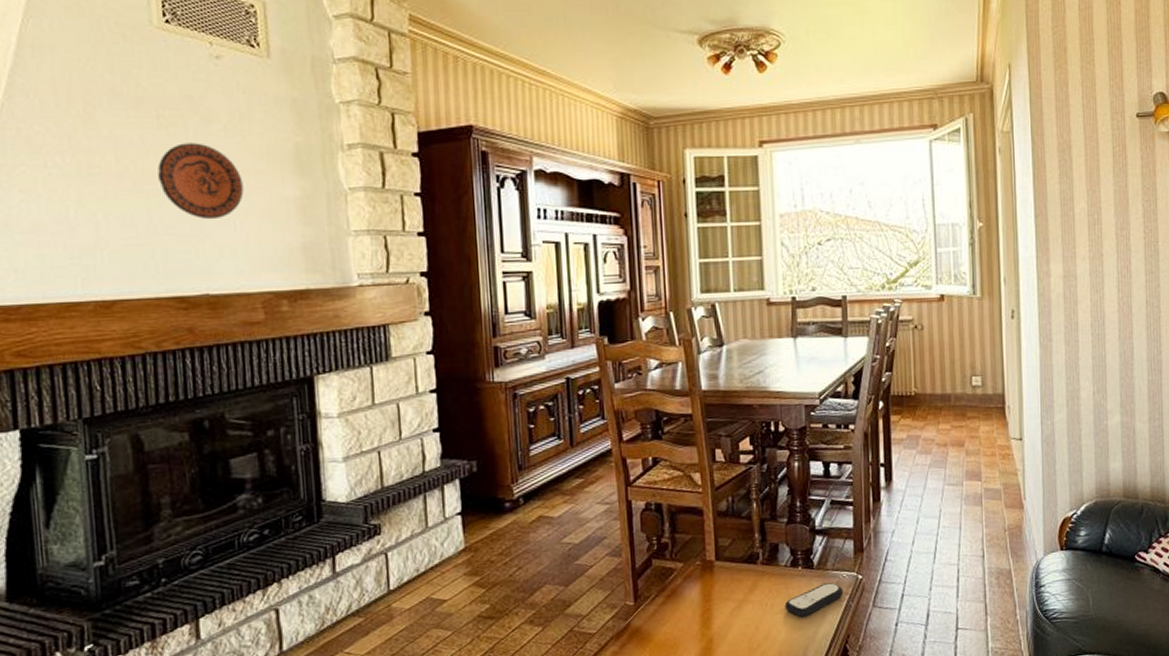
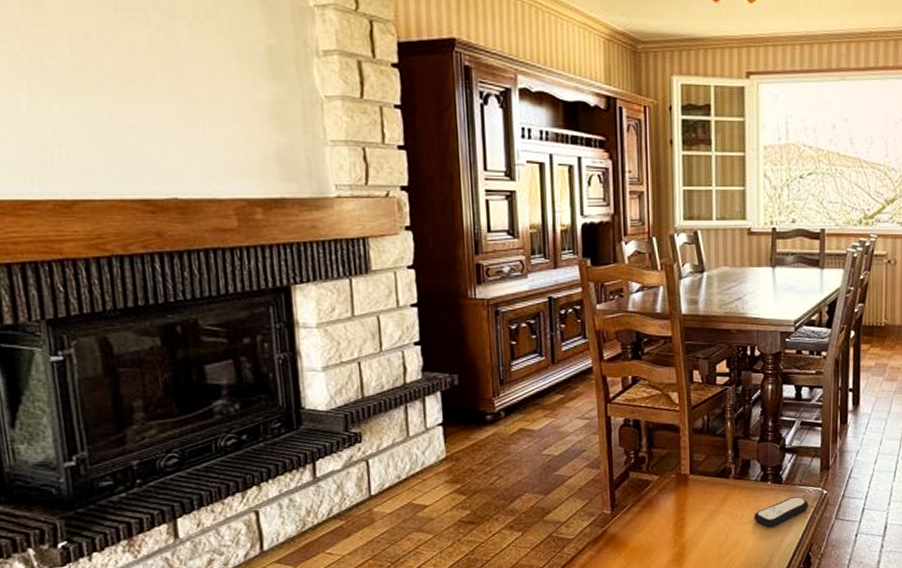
decorative plate: present [157,143,244,220] -> none [117,38,213,121]

